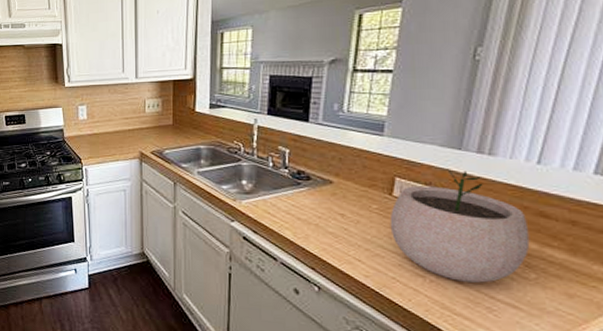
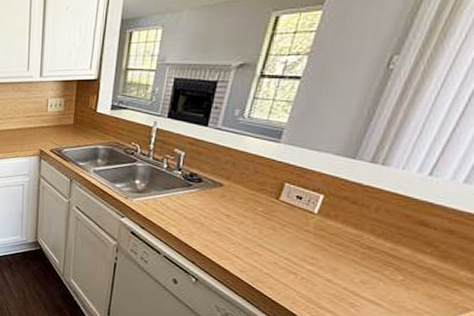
plant pot: present [389,167,530,283] -> none [271,175,406,282]

